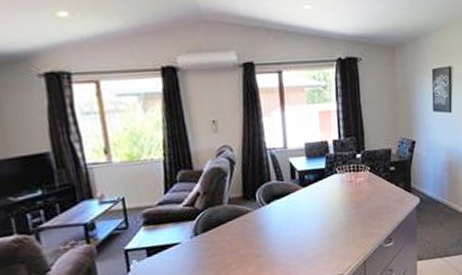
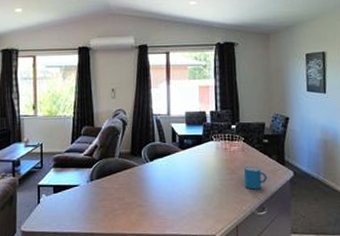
mug: none [370,197,395,222] -> present [243,166,268,190]

